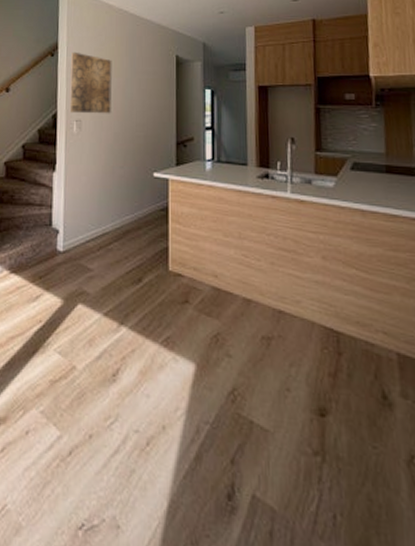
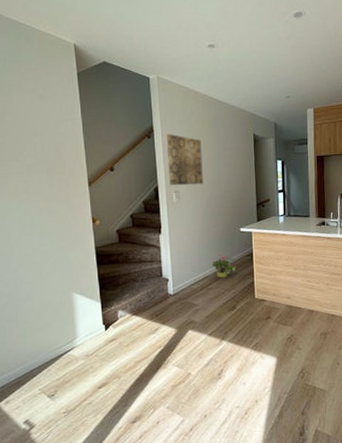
potted plant: none [114,205,146,237] -> present [212,255,237,278]

